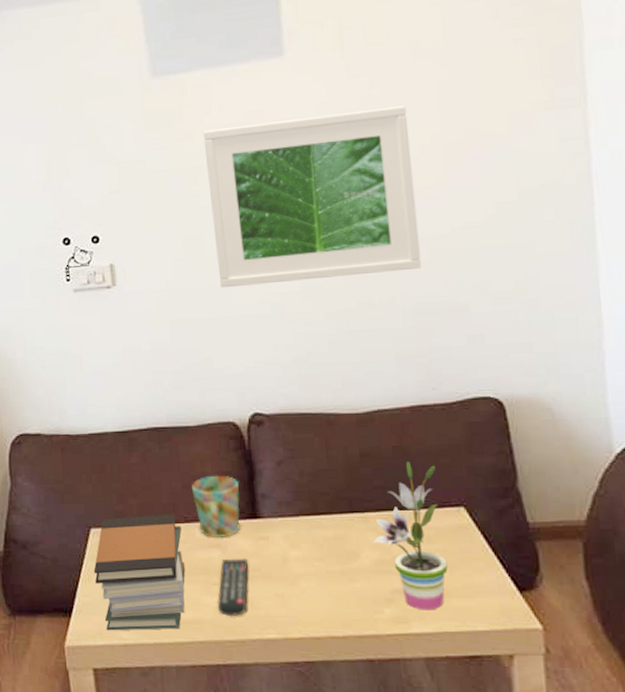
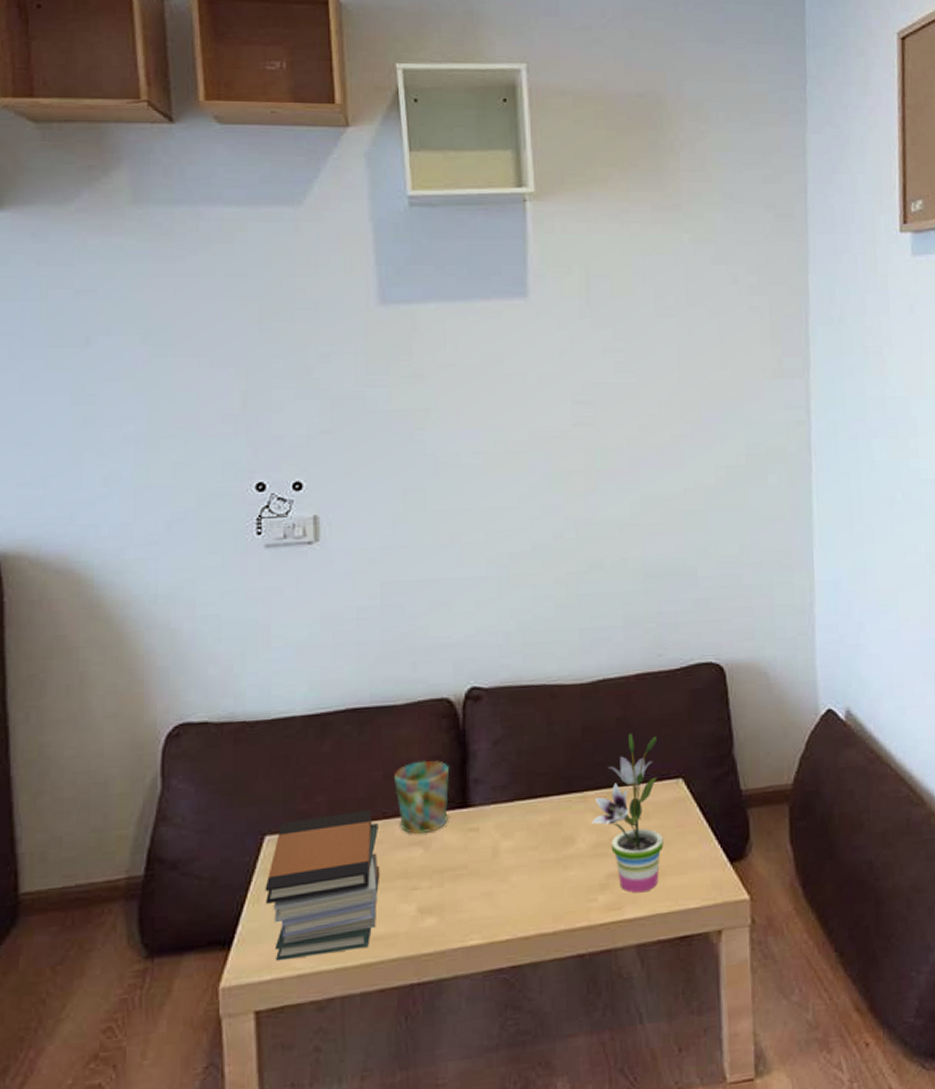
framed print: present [203,106,422,288] -> none [434,361,654,547]
remote control: present [218,558,249,617] -> none [416,855,455,926]

